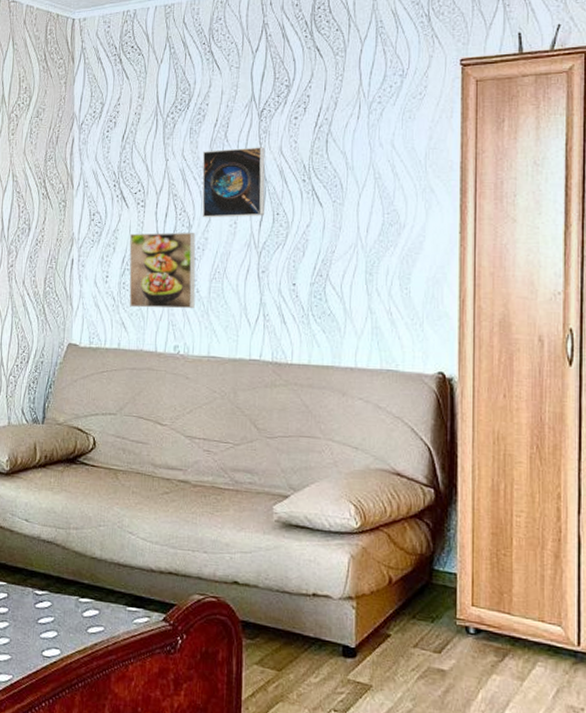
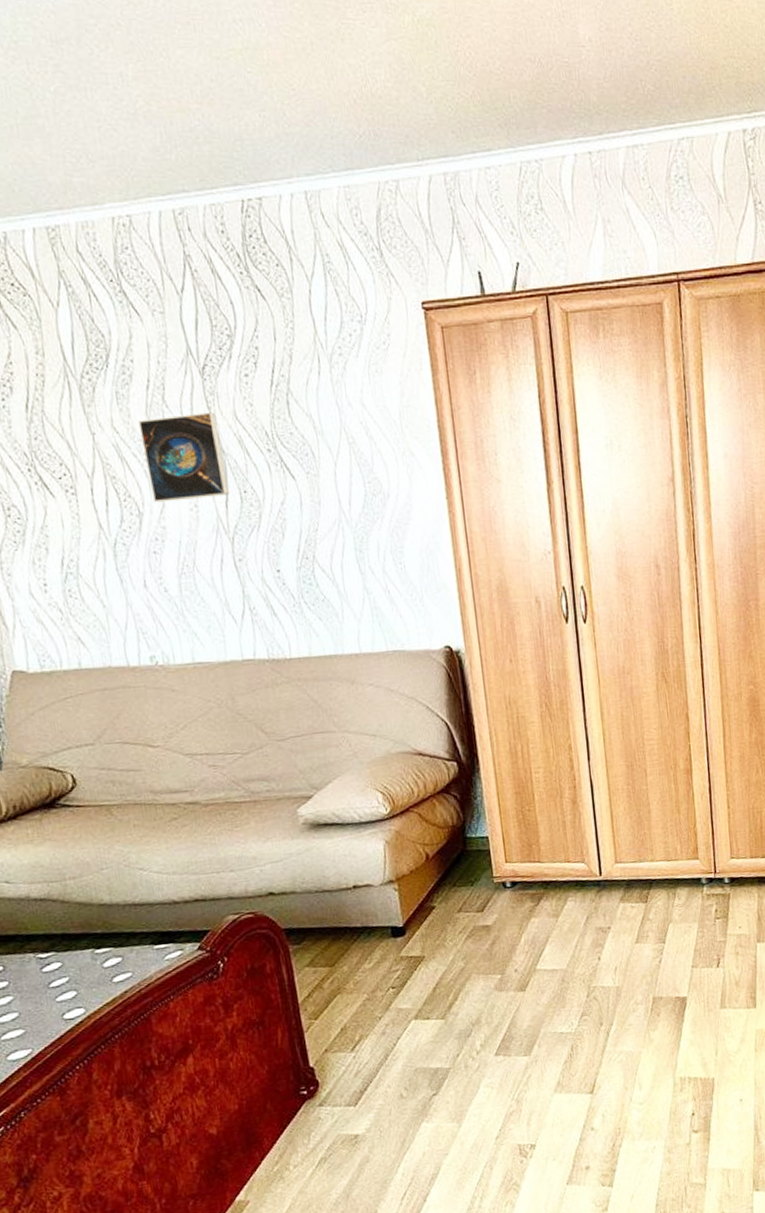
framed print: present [129,232,196,309] -> none [64,520,166,618]

